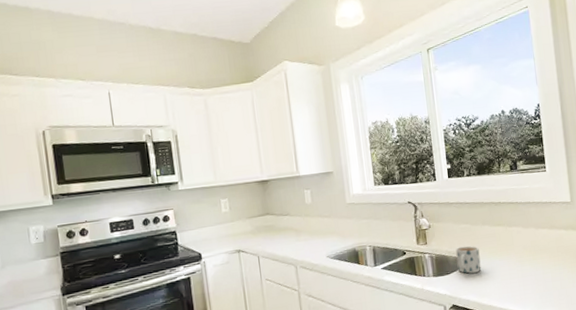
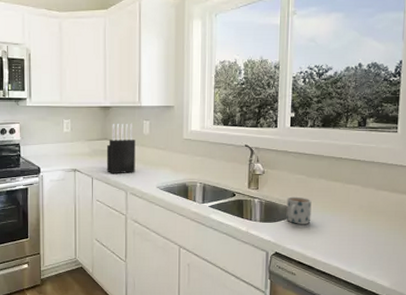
knife block: none [269,194,303,250] -> present [106,123,136,174]

